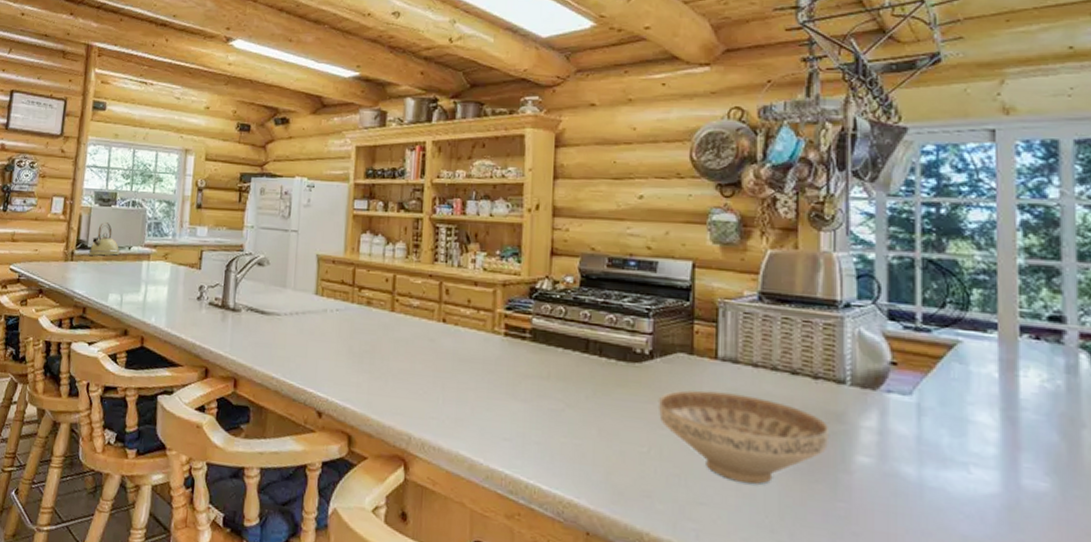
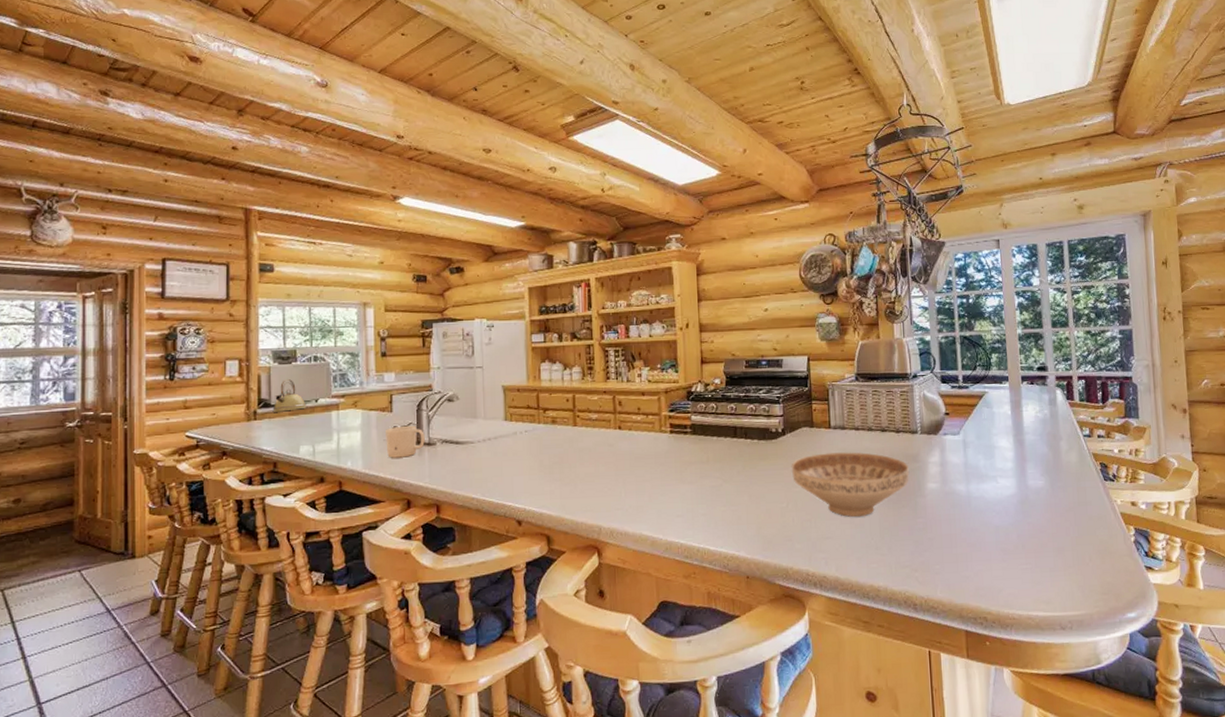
mug: none [191,286,231,321] -> present [386,425,425,458]

